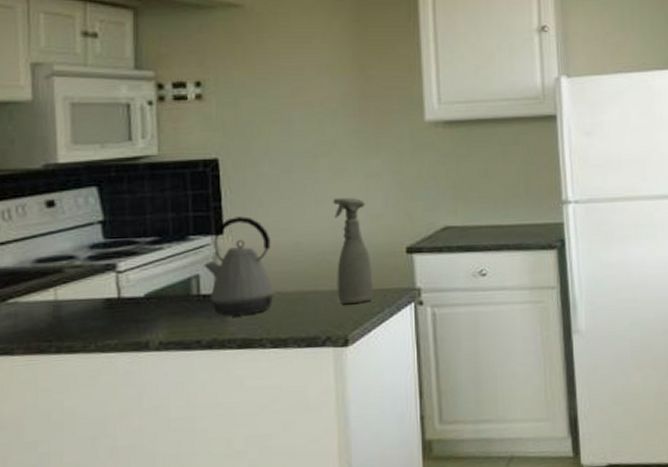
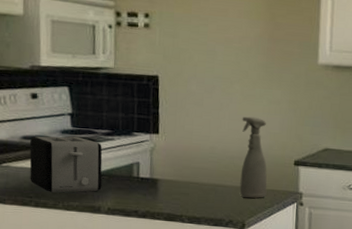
toaster: none [45,250,150,331] -> present [29,136,103,193]
kettle: present [204,216,278,316] -> none [143,122,196,197]

